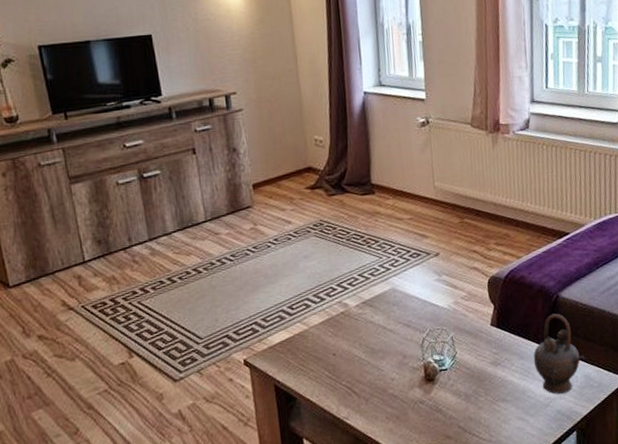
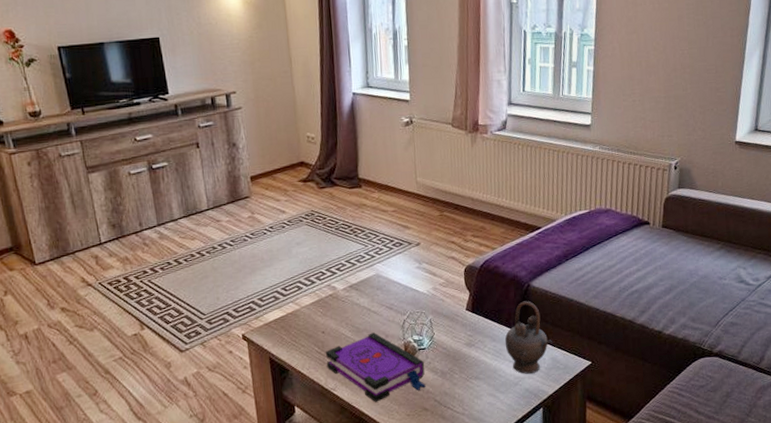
board game: none [336,353,448,431] -> present [325,332,426,402]

